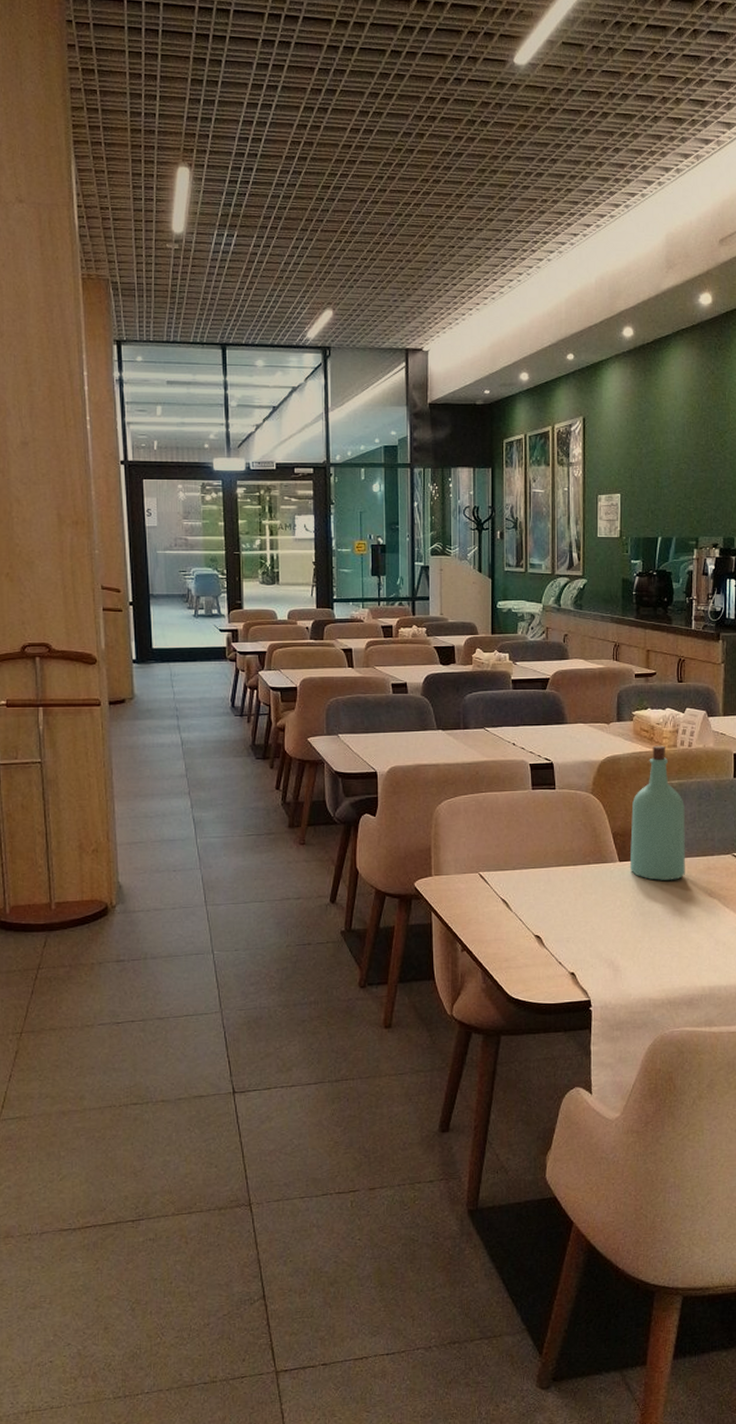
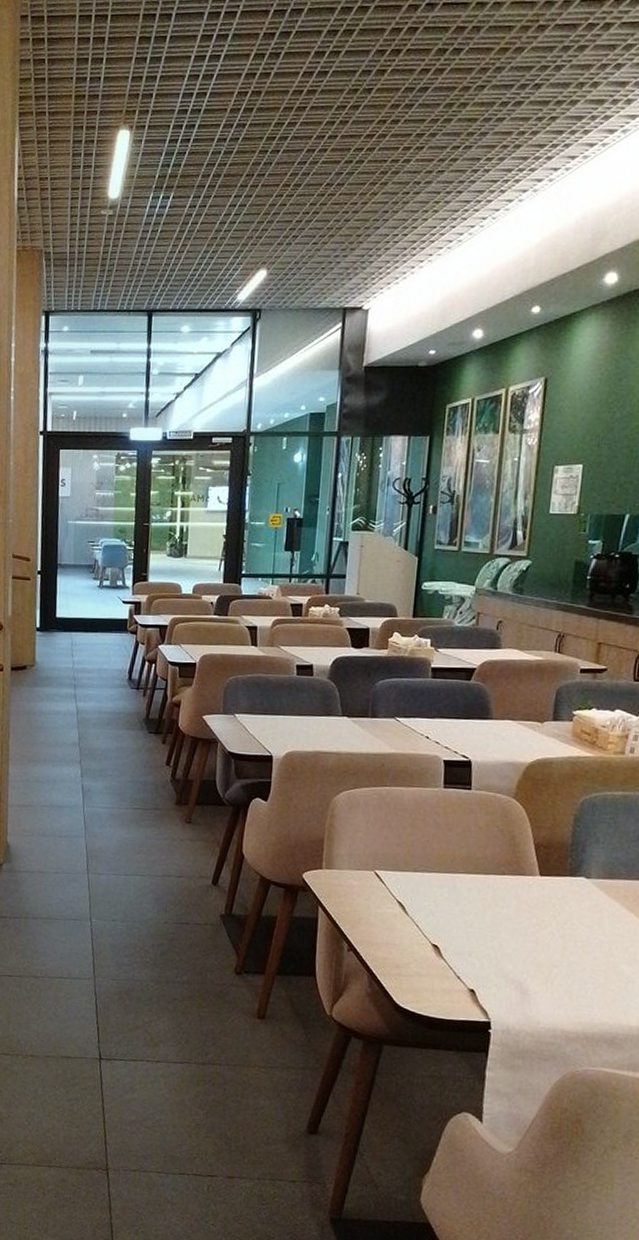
bottle: present [629,745,685,880] -> none [551,750,628,903]

